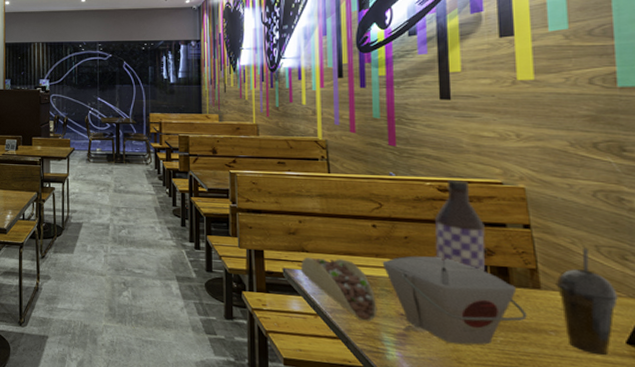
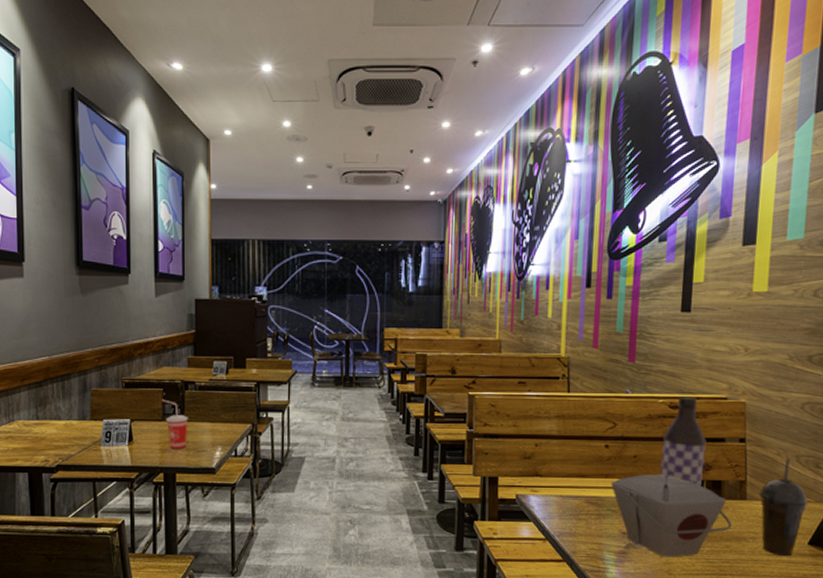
taco: present [301,257,378,322] -> none [534,481,602,542]

